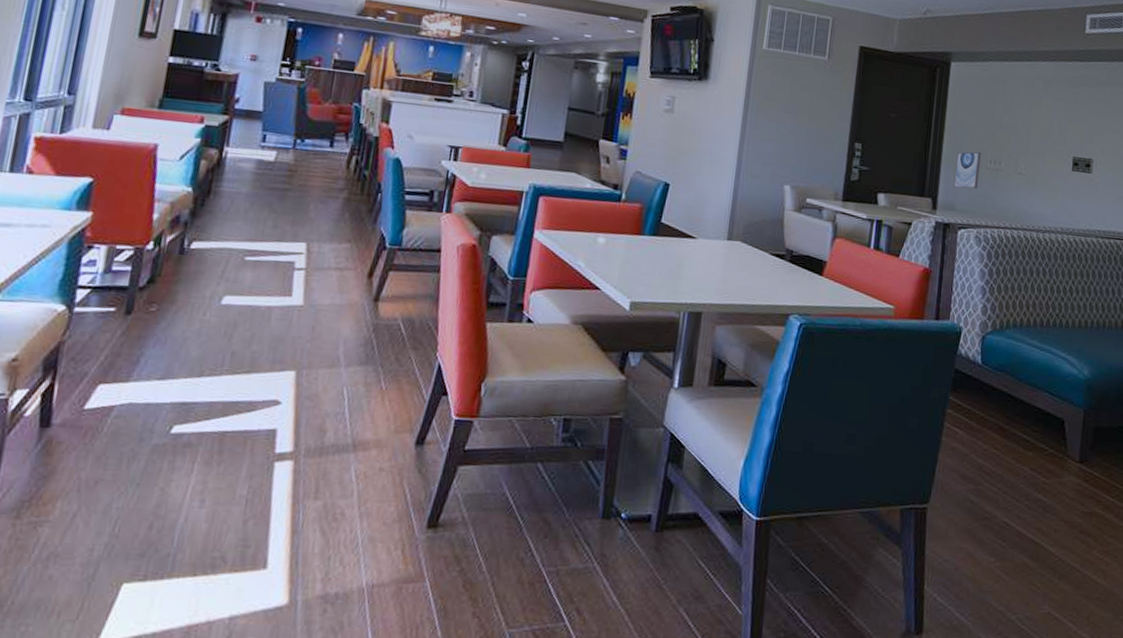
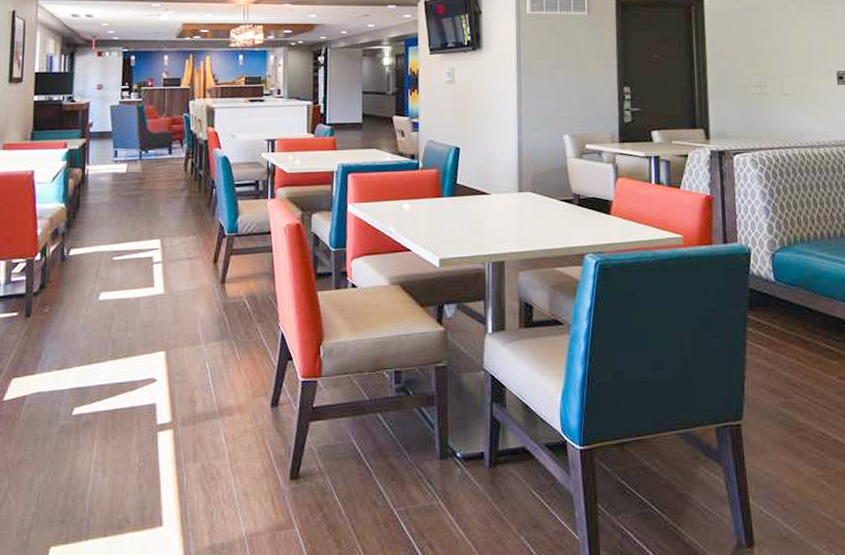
wall art: present [953,151,981,189] -> none [721,79,747,117]

